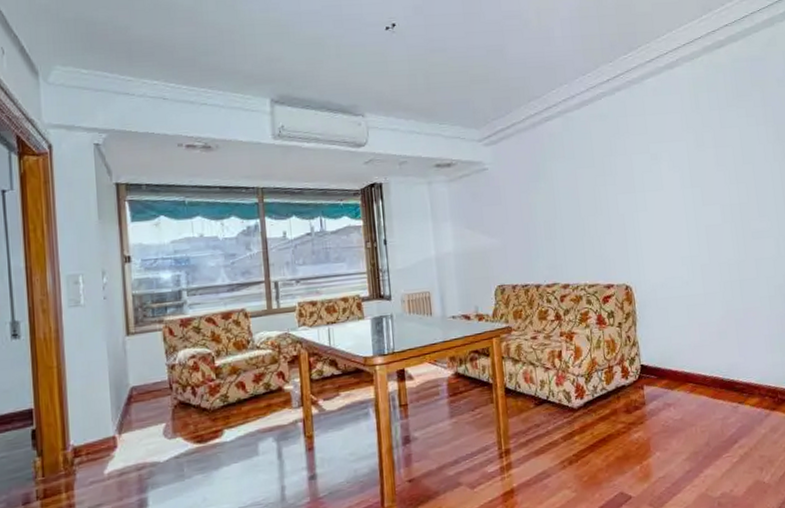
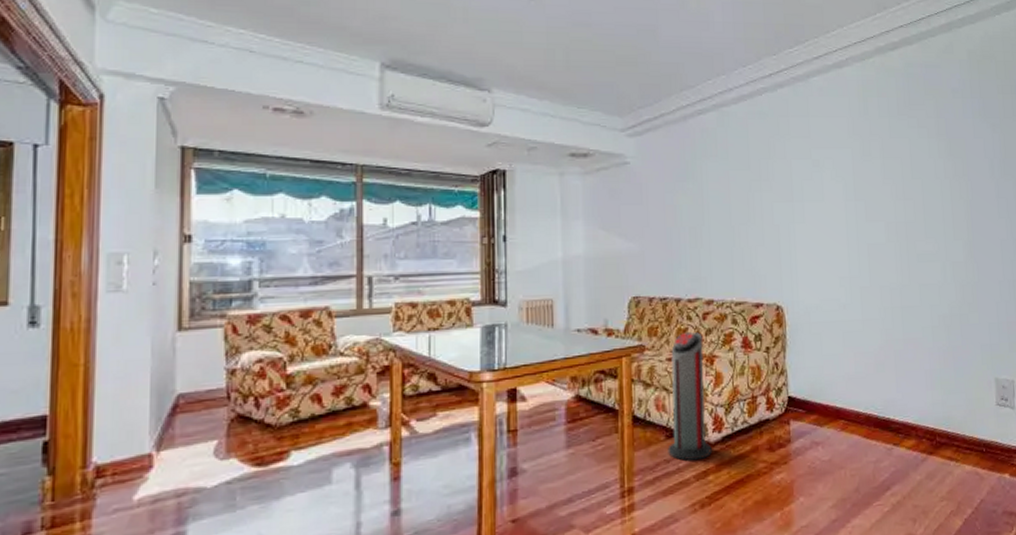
air purifier: none [534,313,576,425] -> present [668,331,712,461]

